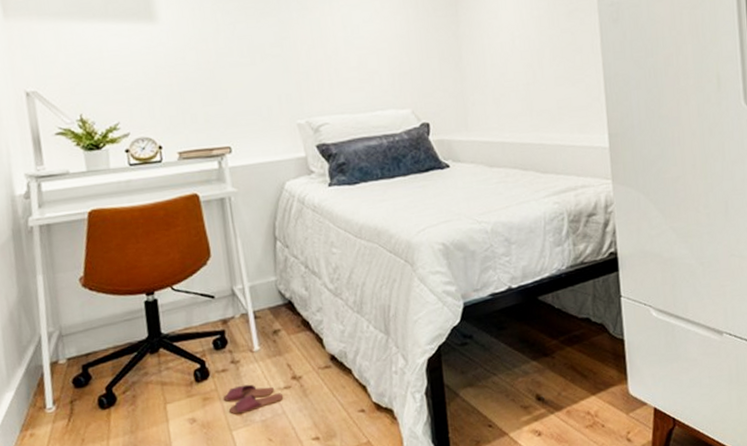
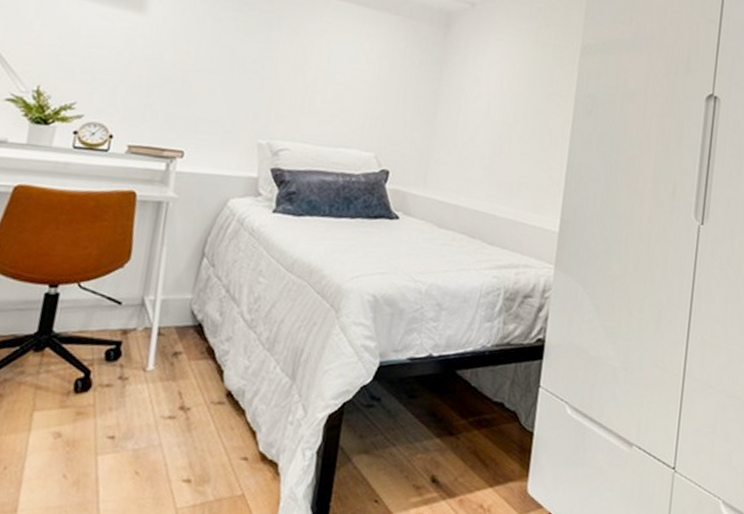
slippers: present [223,384,284,414] -> none [98,405,165,437]

